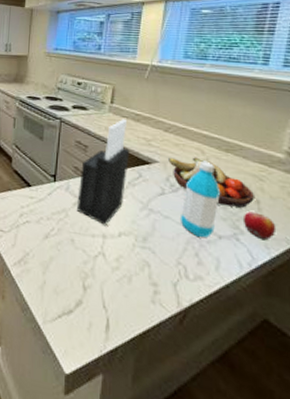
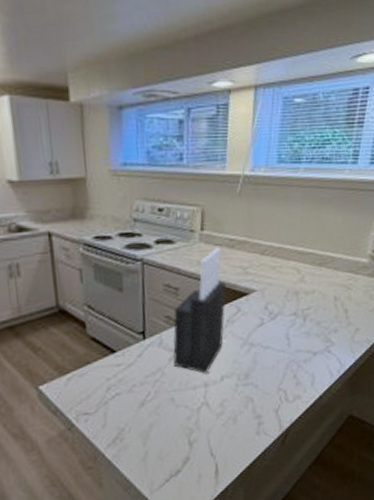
fruit bowl: present [168,157,254,208] -> none [266,277,343,322]
water bottle: present [179,162,221,238] -> none [279,281,315,360]
apple: present [242,211,277,240] -> none [333,321,360,346]

